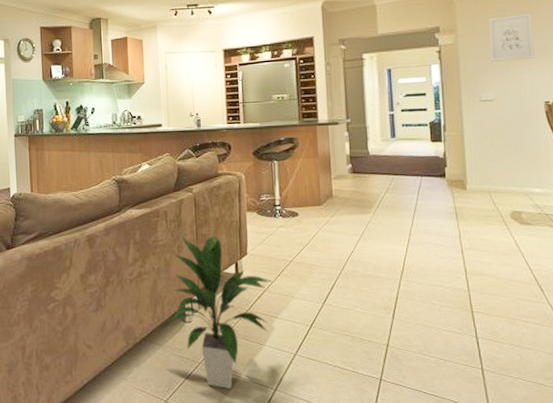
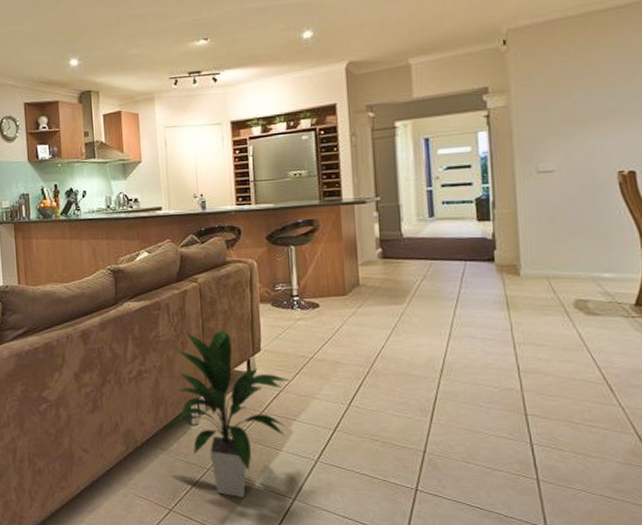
wall art: present [489,14,534,62] -> none [549,68,606,126]

